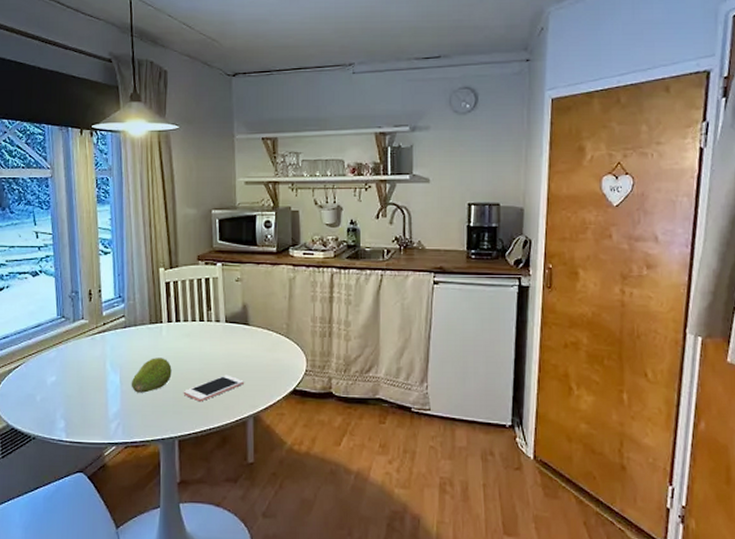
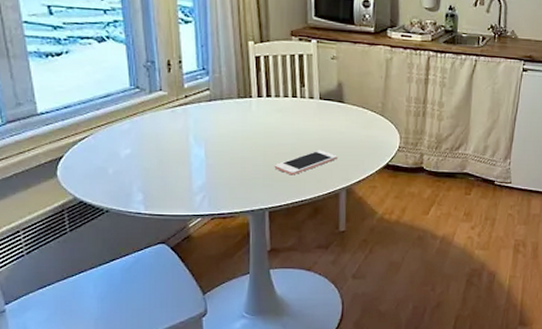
fruit: present [131,358,172,393] -> none [217,132,262,167]

